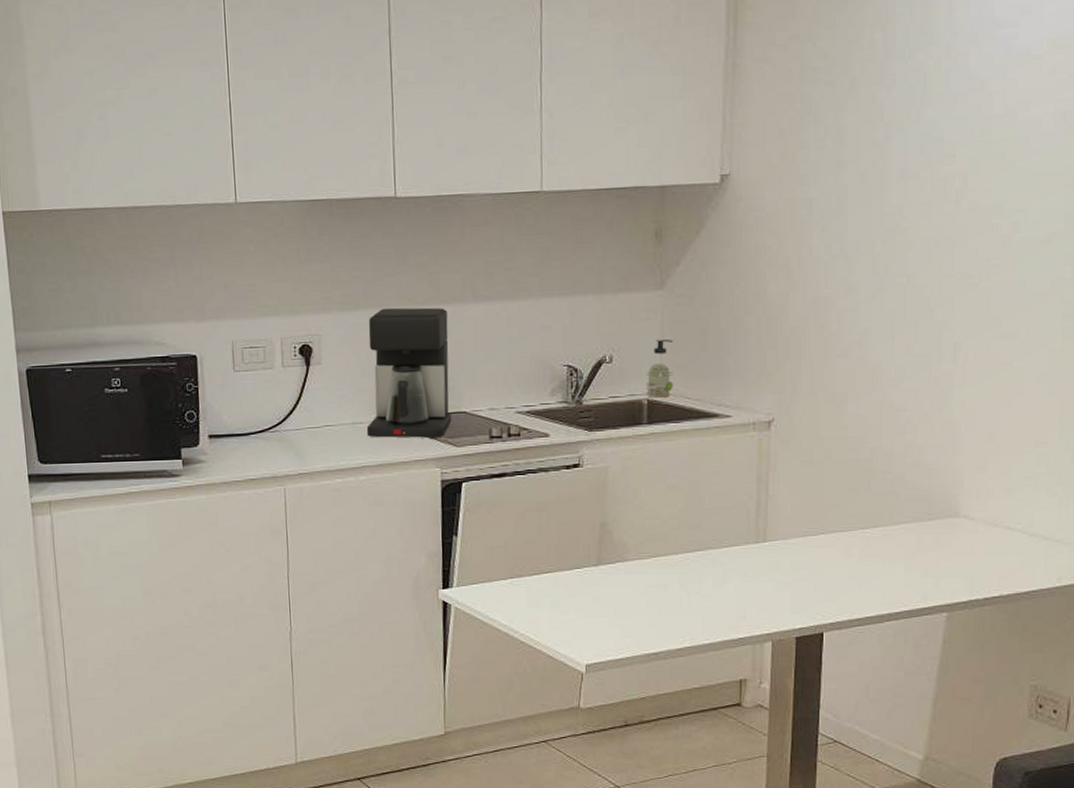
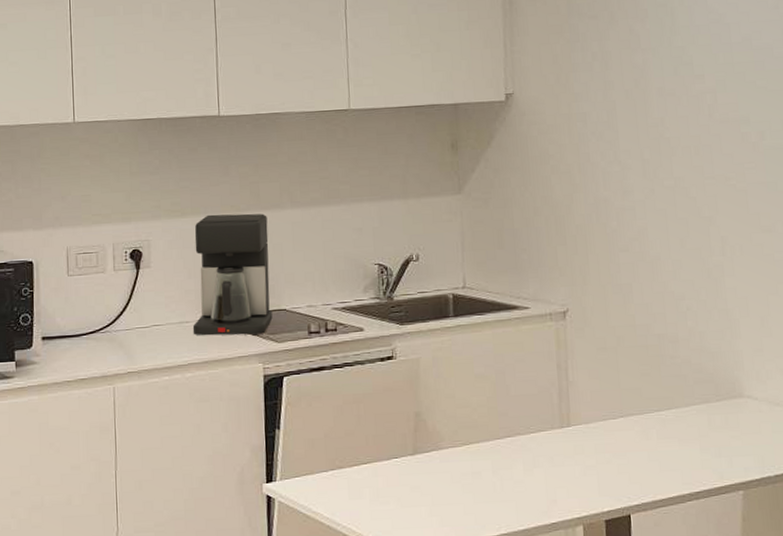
soap dispenser: present [646,338,674,399] -> none [450,238,475,294]

